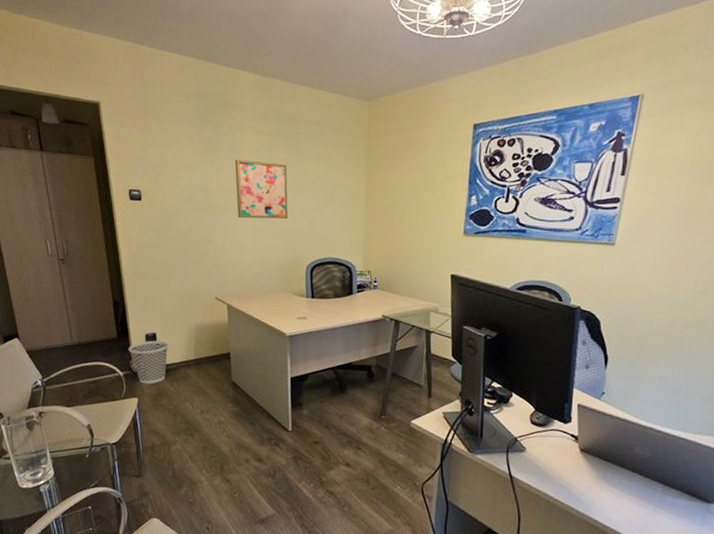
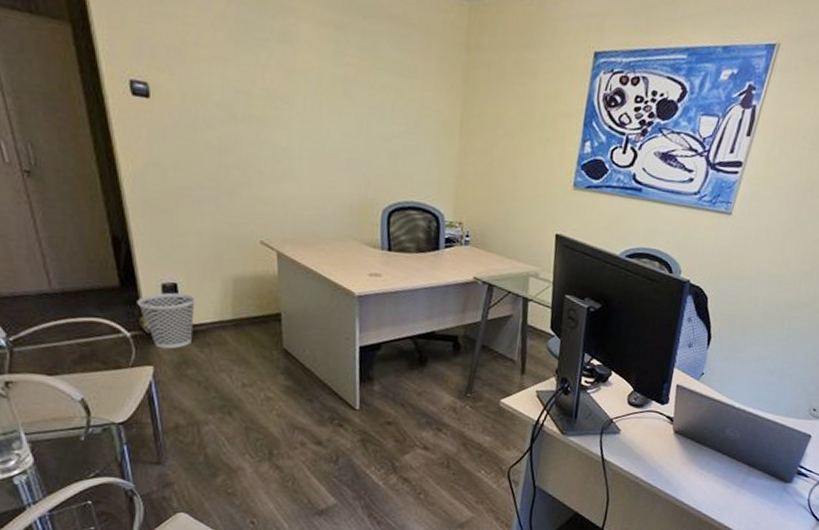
wall art: present [234,159,289,219] -> none [287,56,360,147]

